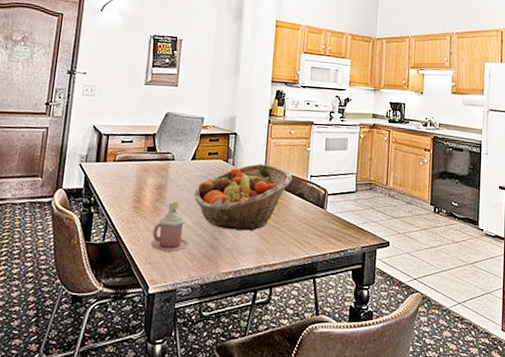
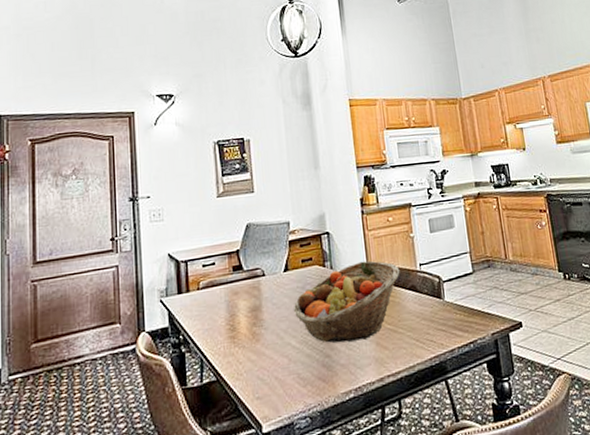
mug: present [150,201,190,252] -> none [255,322,299,382]

